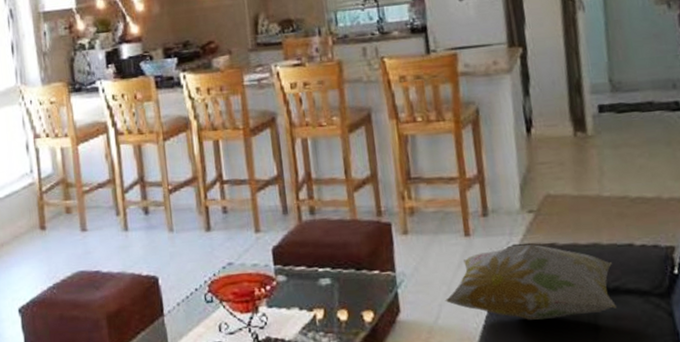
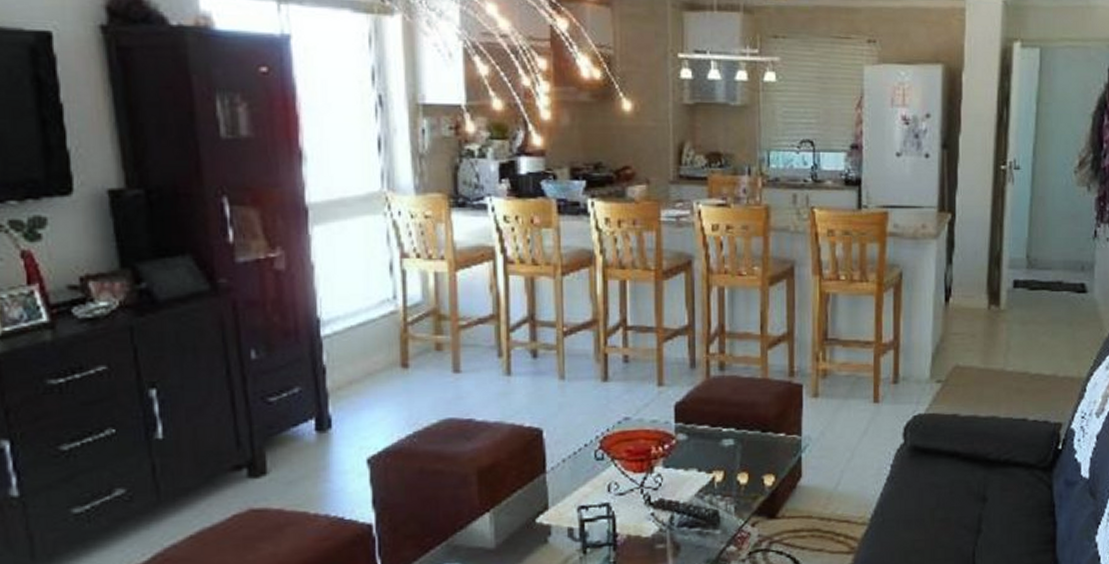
decorative pillow: present [445,244,616,321] -> none [847,414,1005,490]

